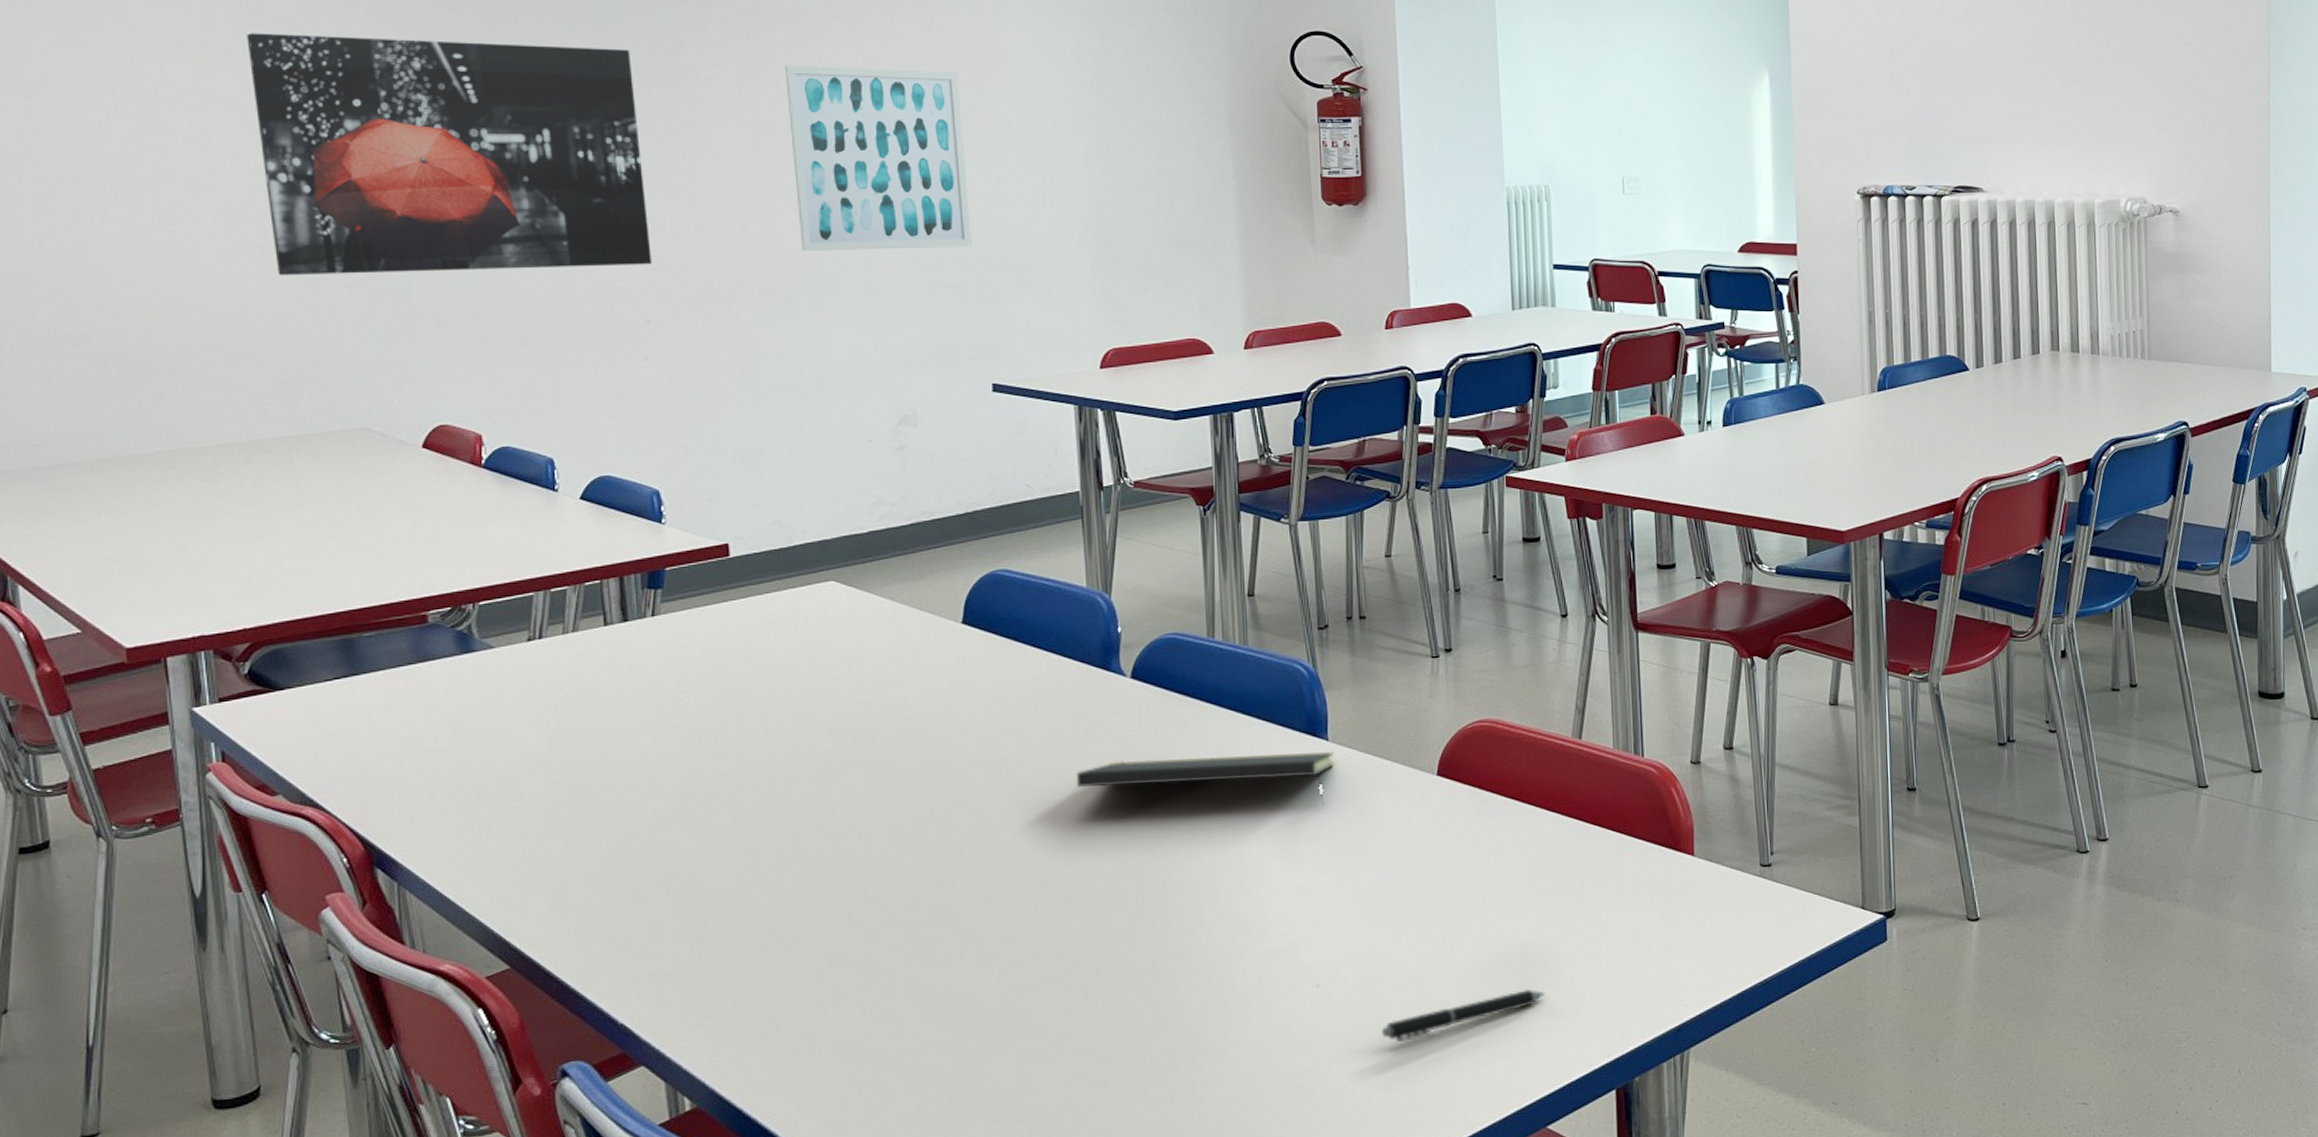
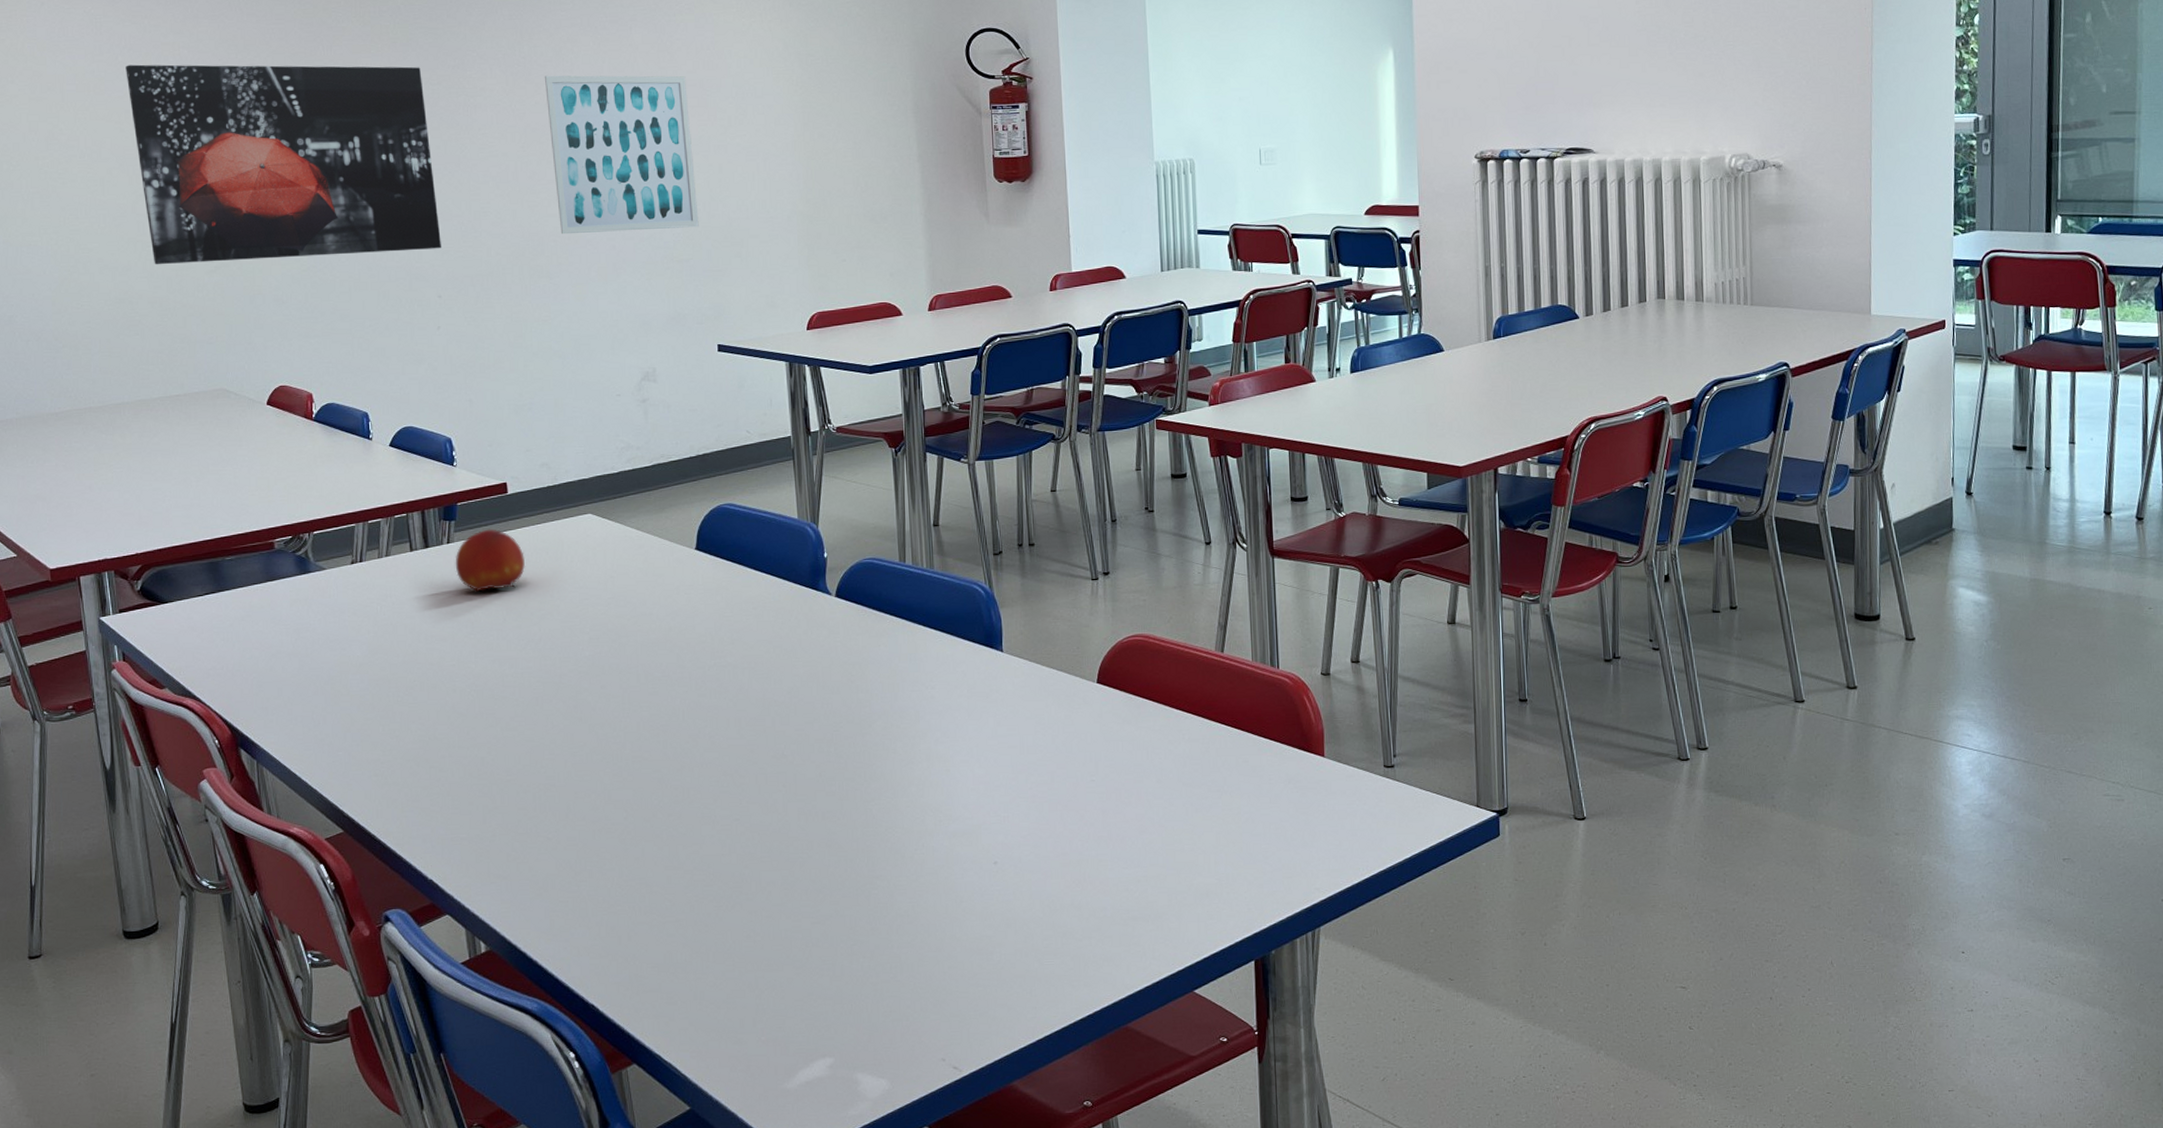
fruit: none [661,599,751,674] -> present [455,529,526,592]
notepad: present [1076,752,1334,804] -> none [791,662,1008,707]
pen: present [1381,988,1546,1043] -> none [1049,870,1193,914]

